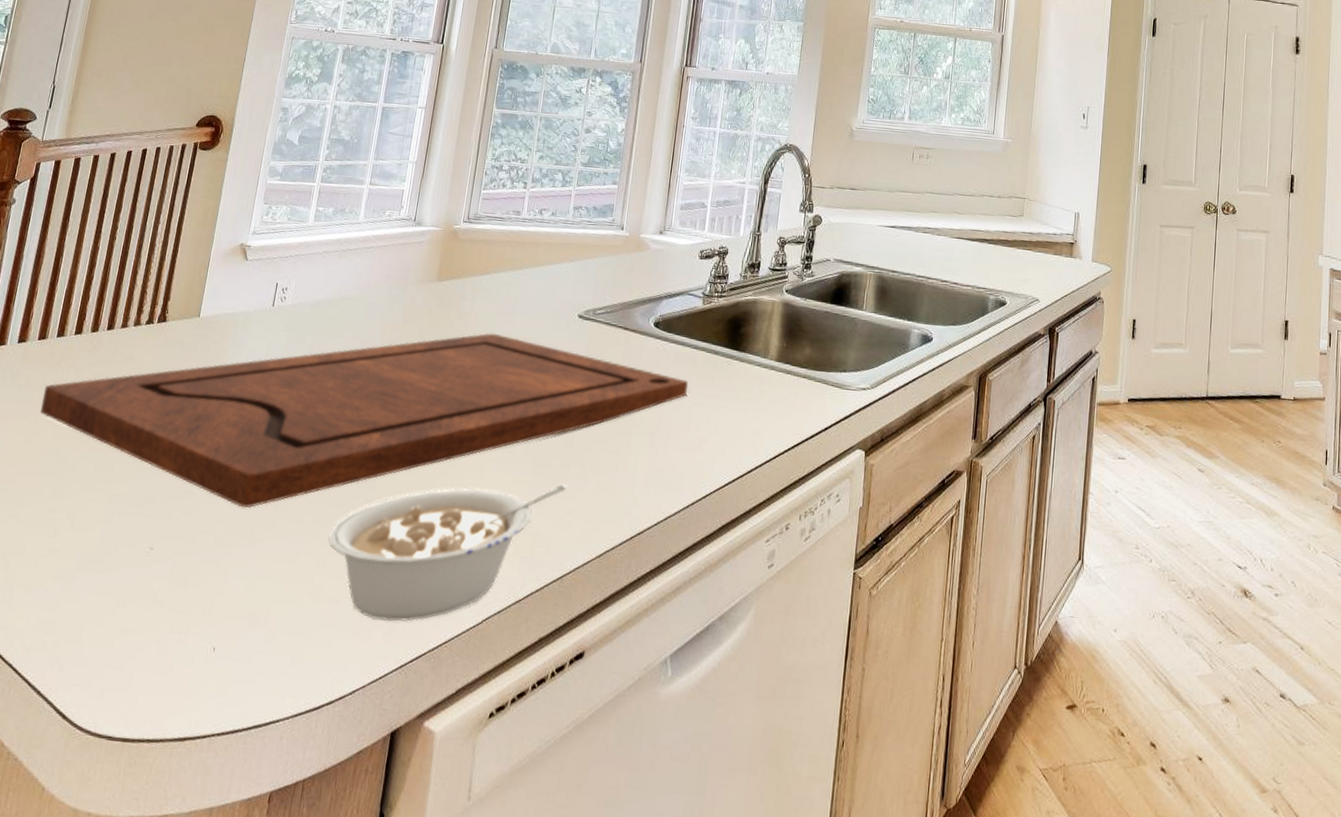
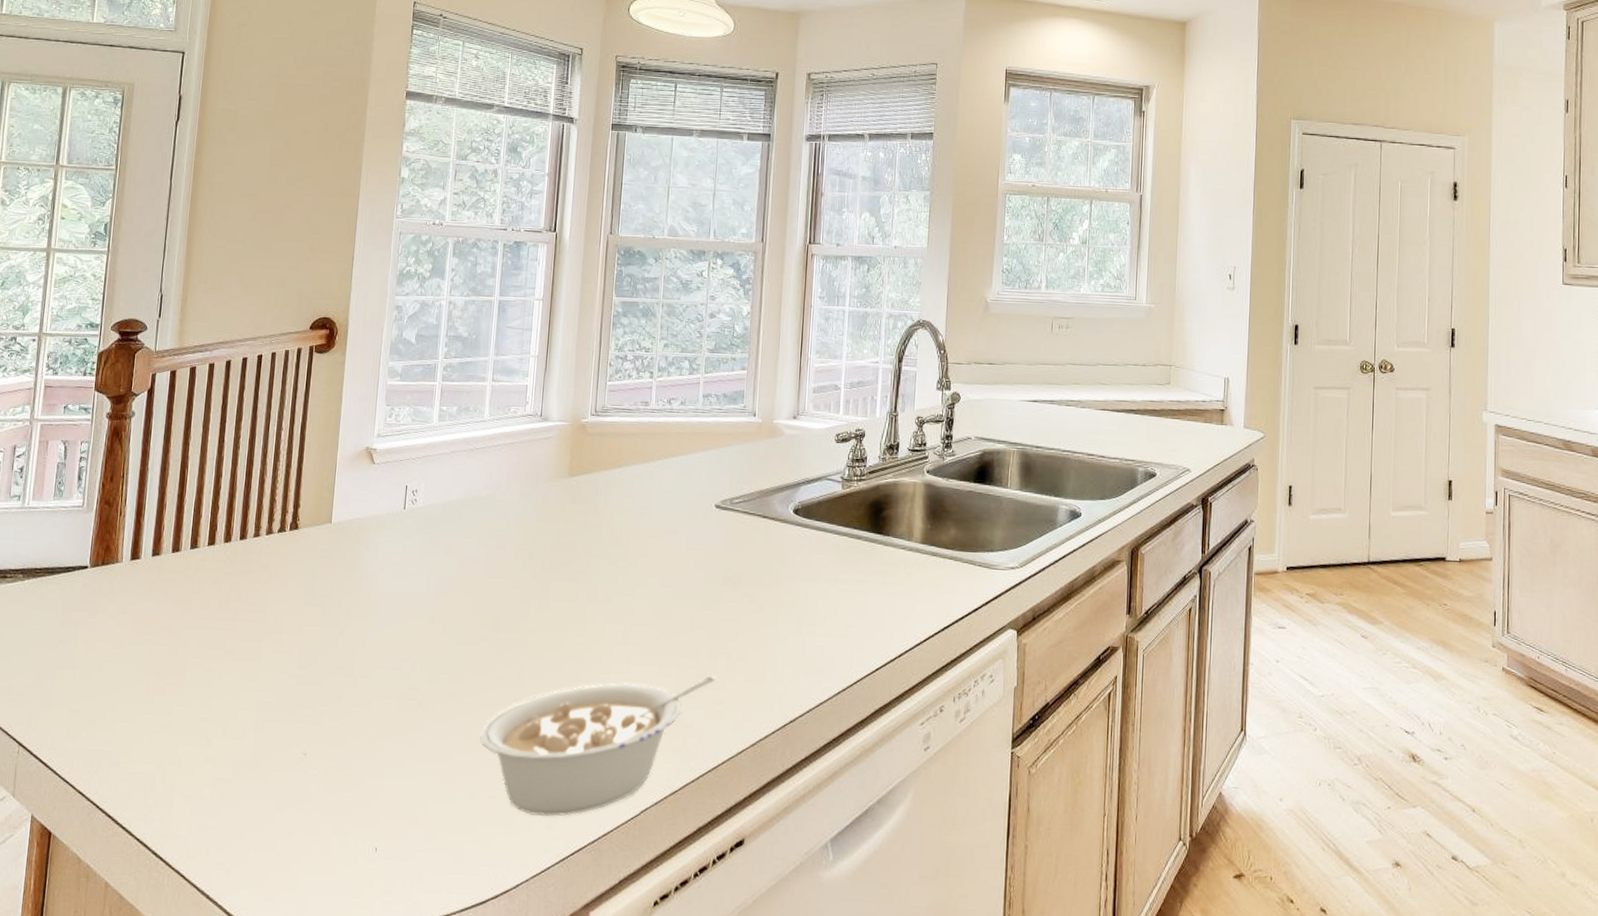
cutting board: present [40,333,688,509] -> none [181,527,832,711]

